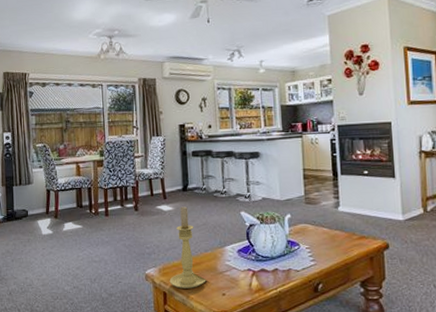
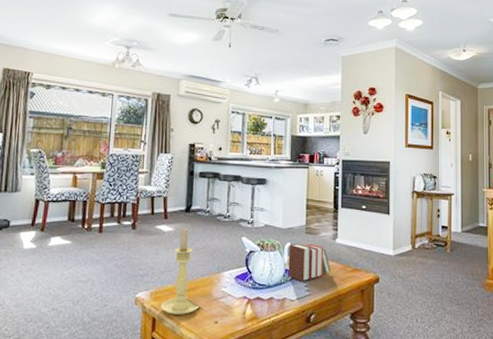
books: none [289,213,335,252] -> present [288,243,331,282]

